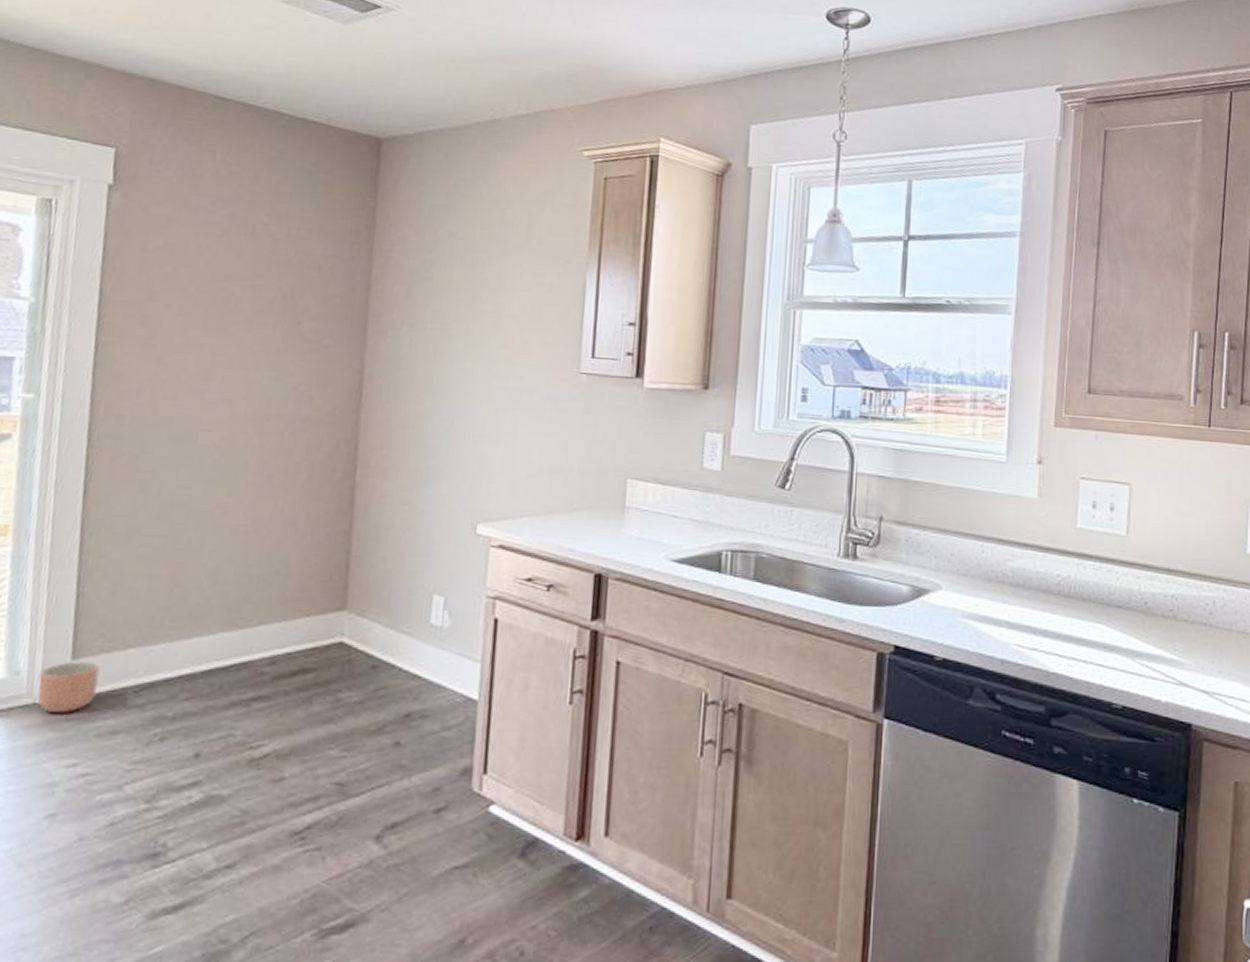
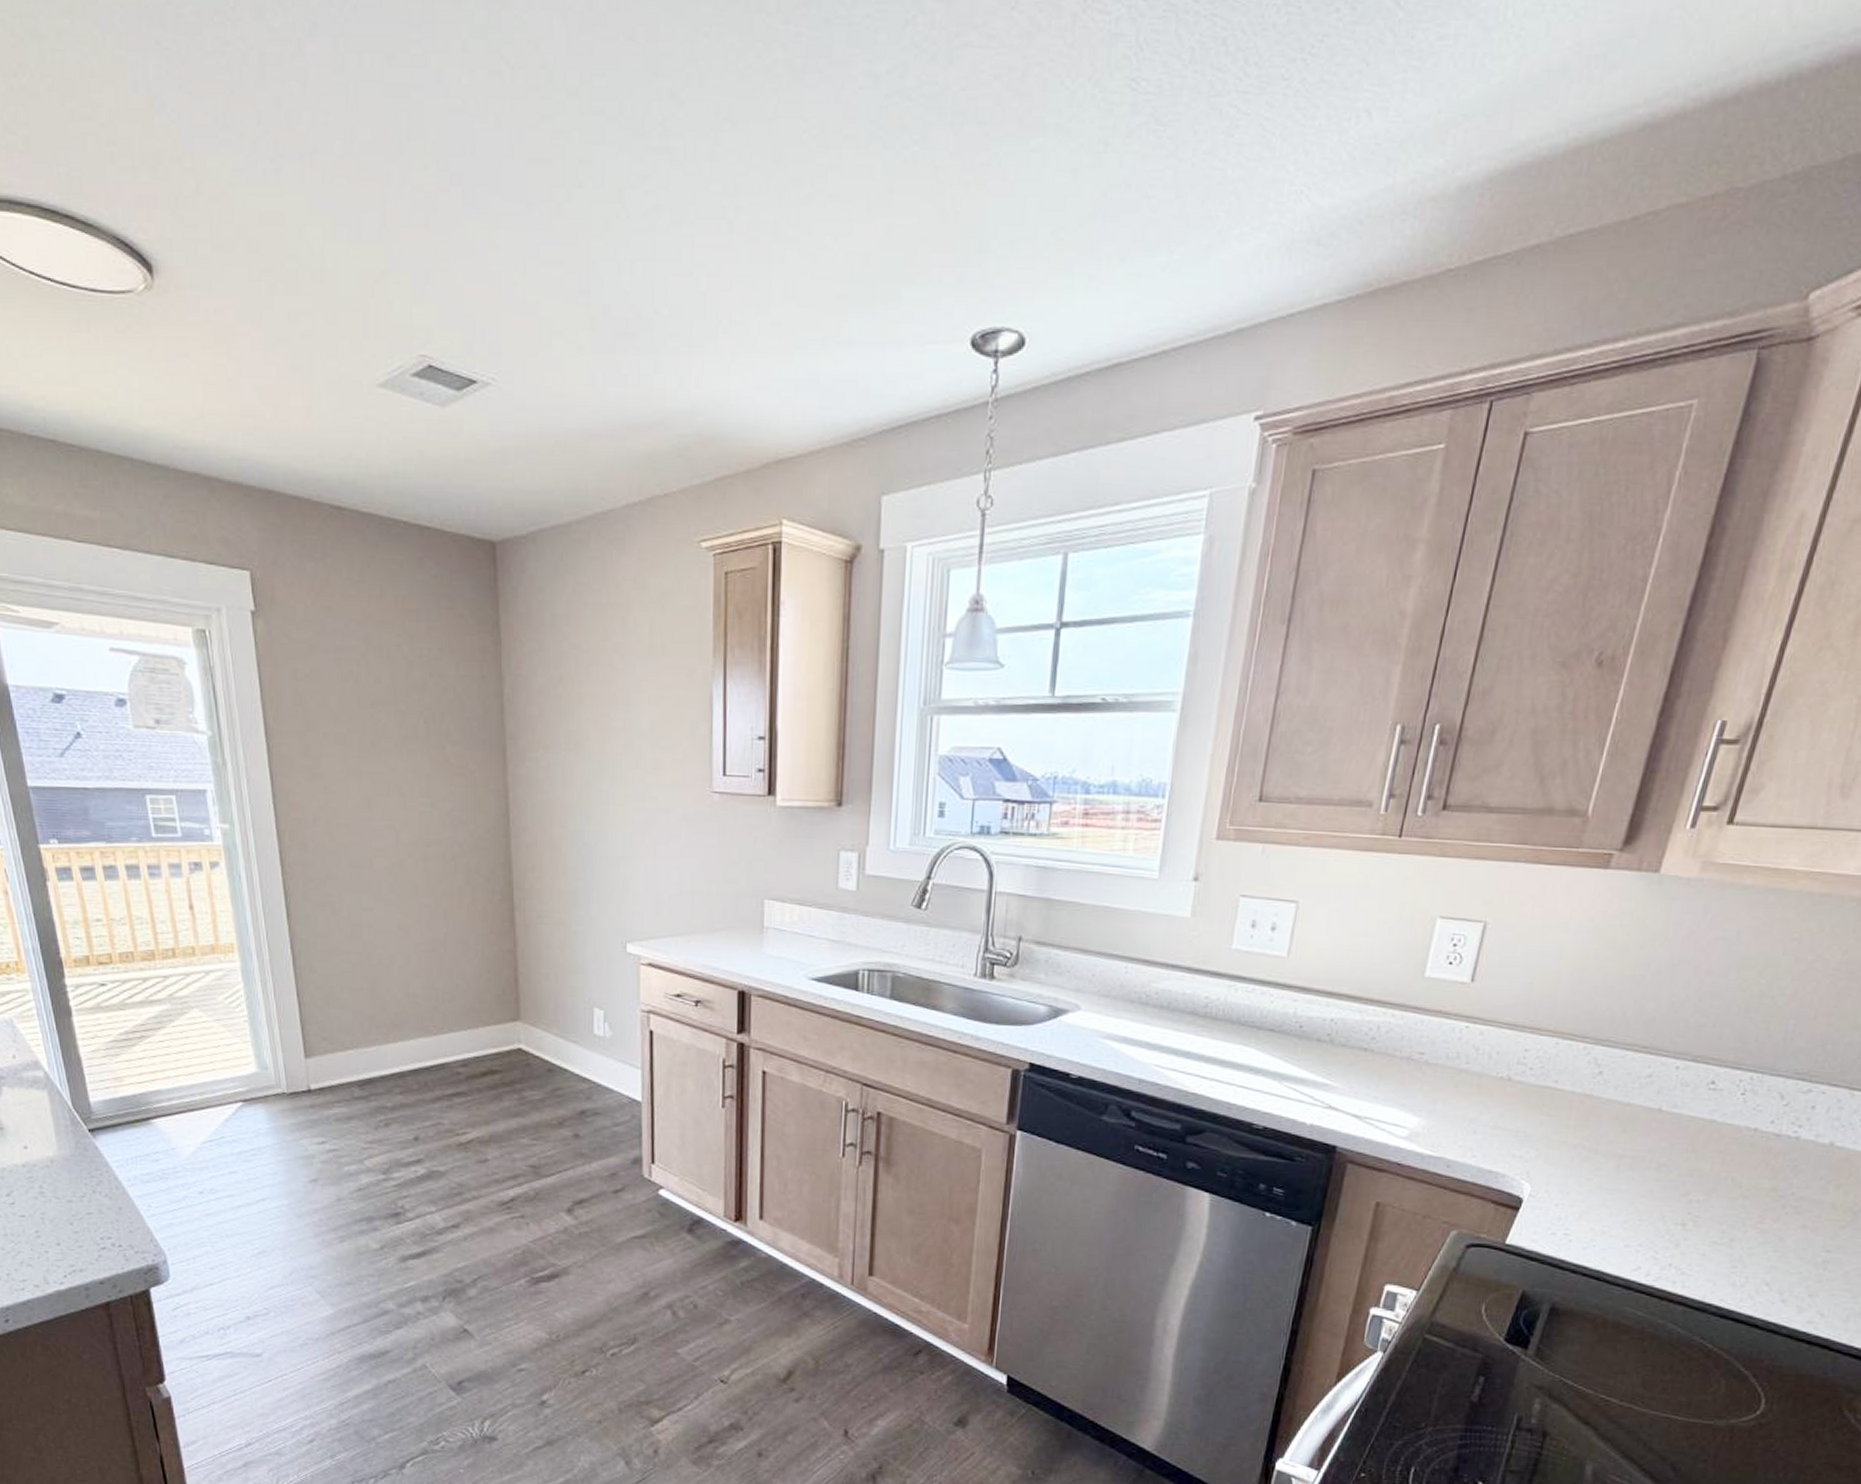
planter: present [37,661,100,714] -> none [283,1059,329,1102]

